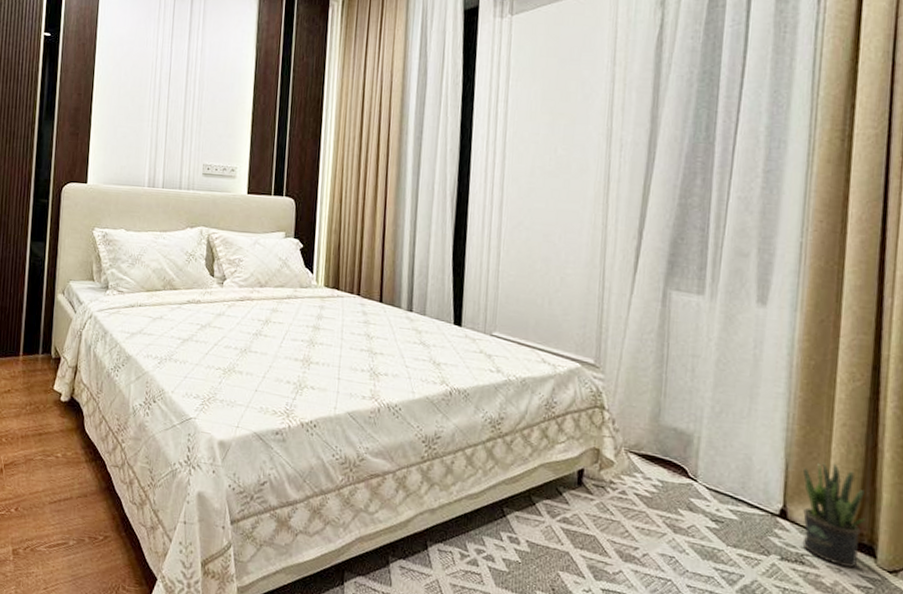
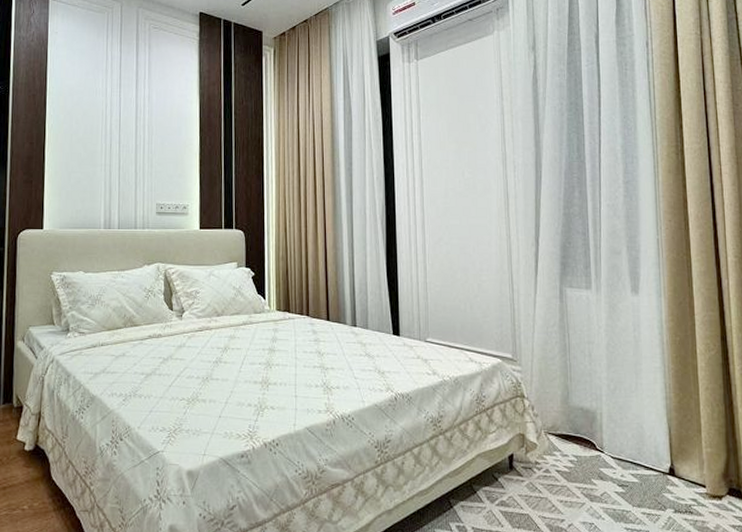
potted plant: present [802,462,865,568] -> none [682,422,732,512]

